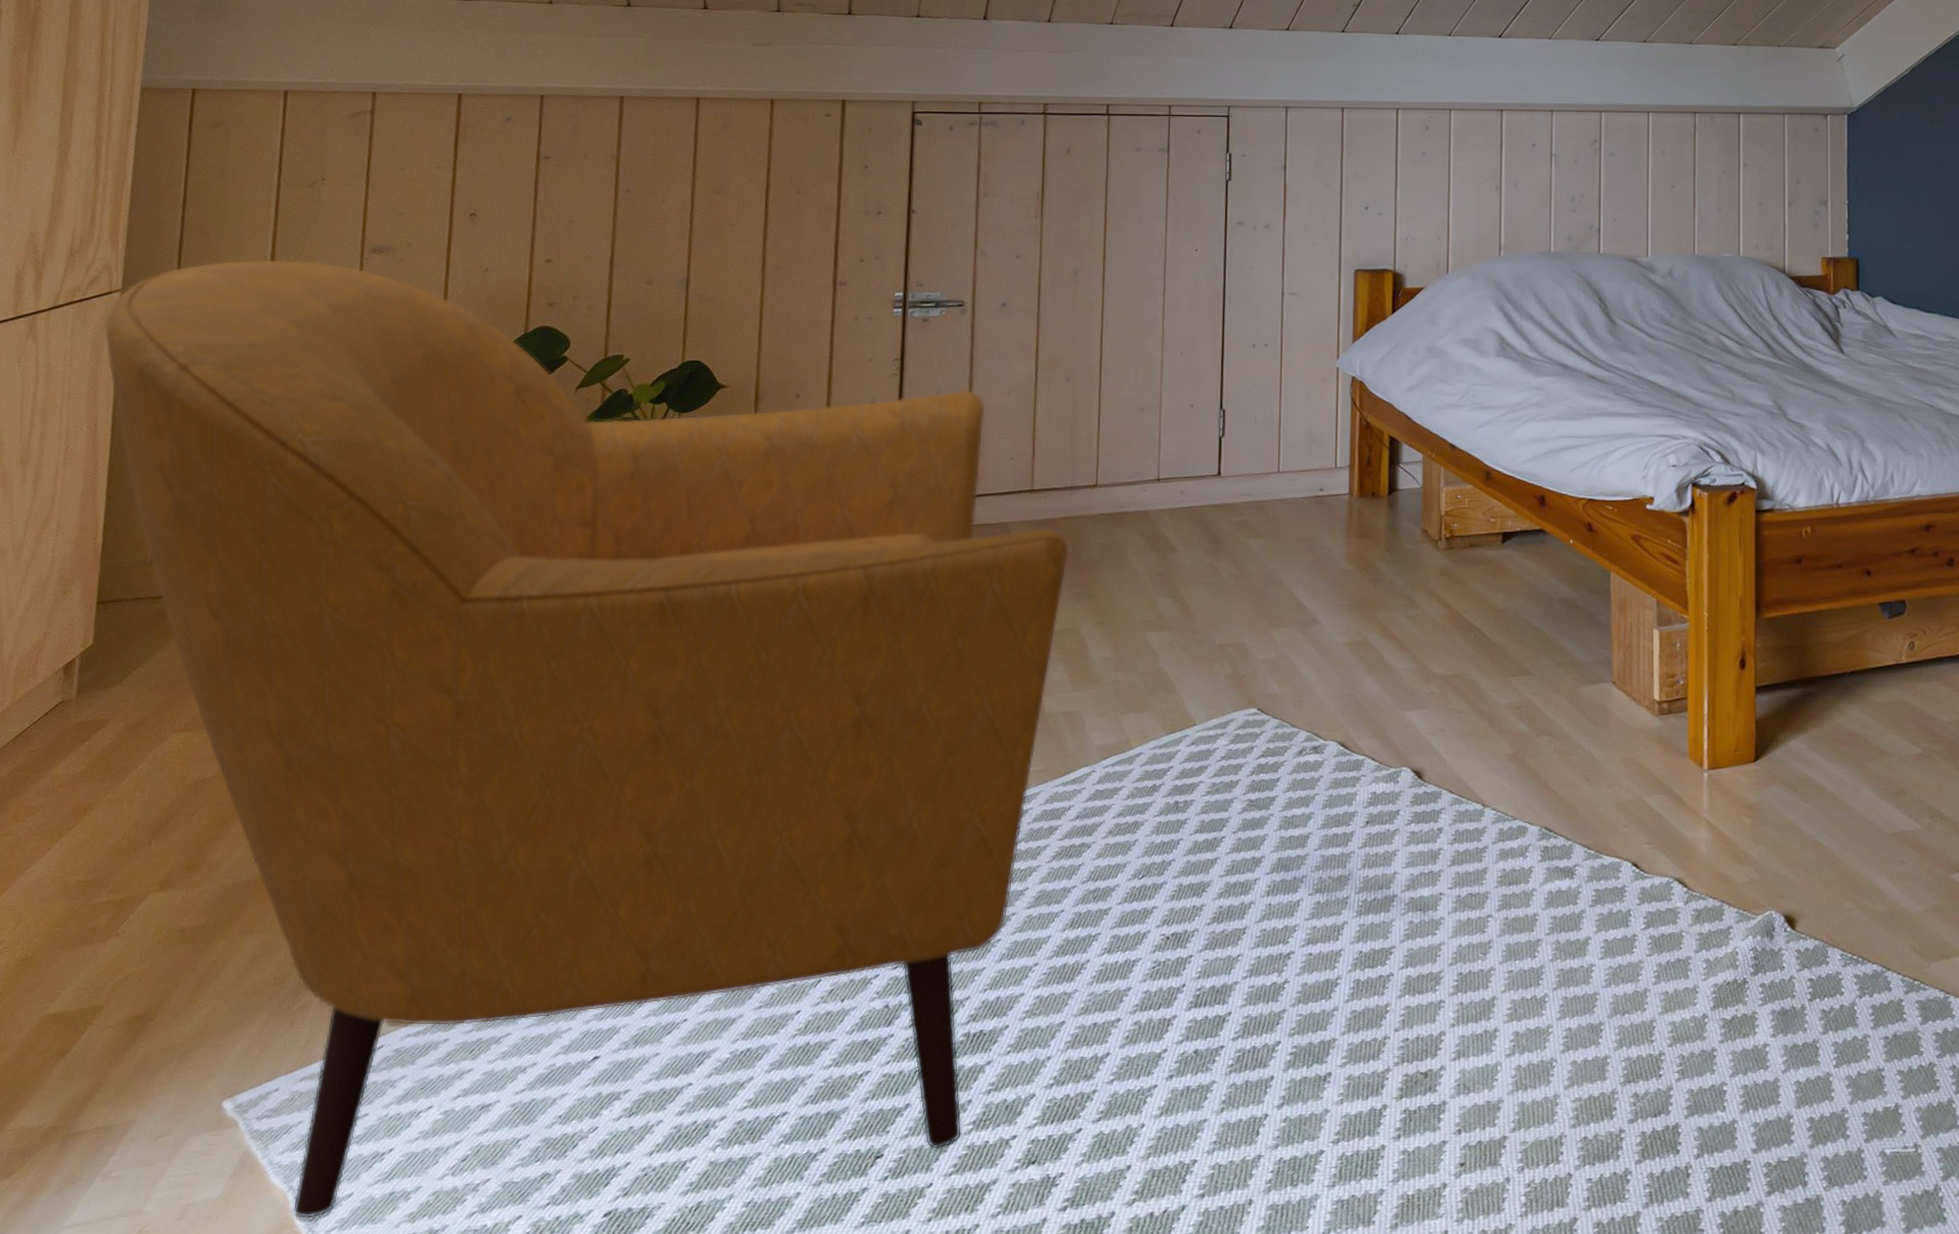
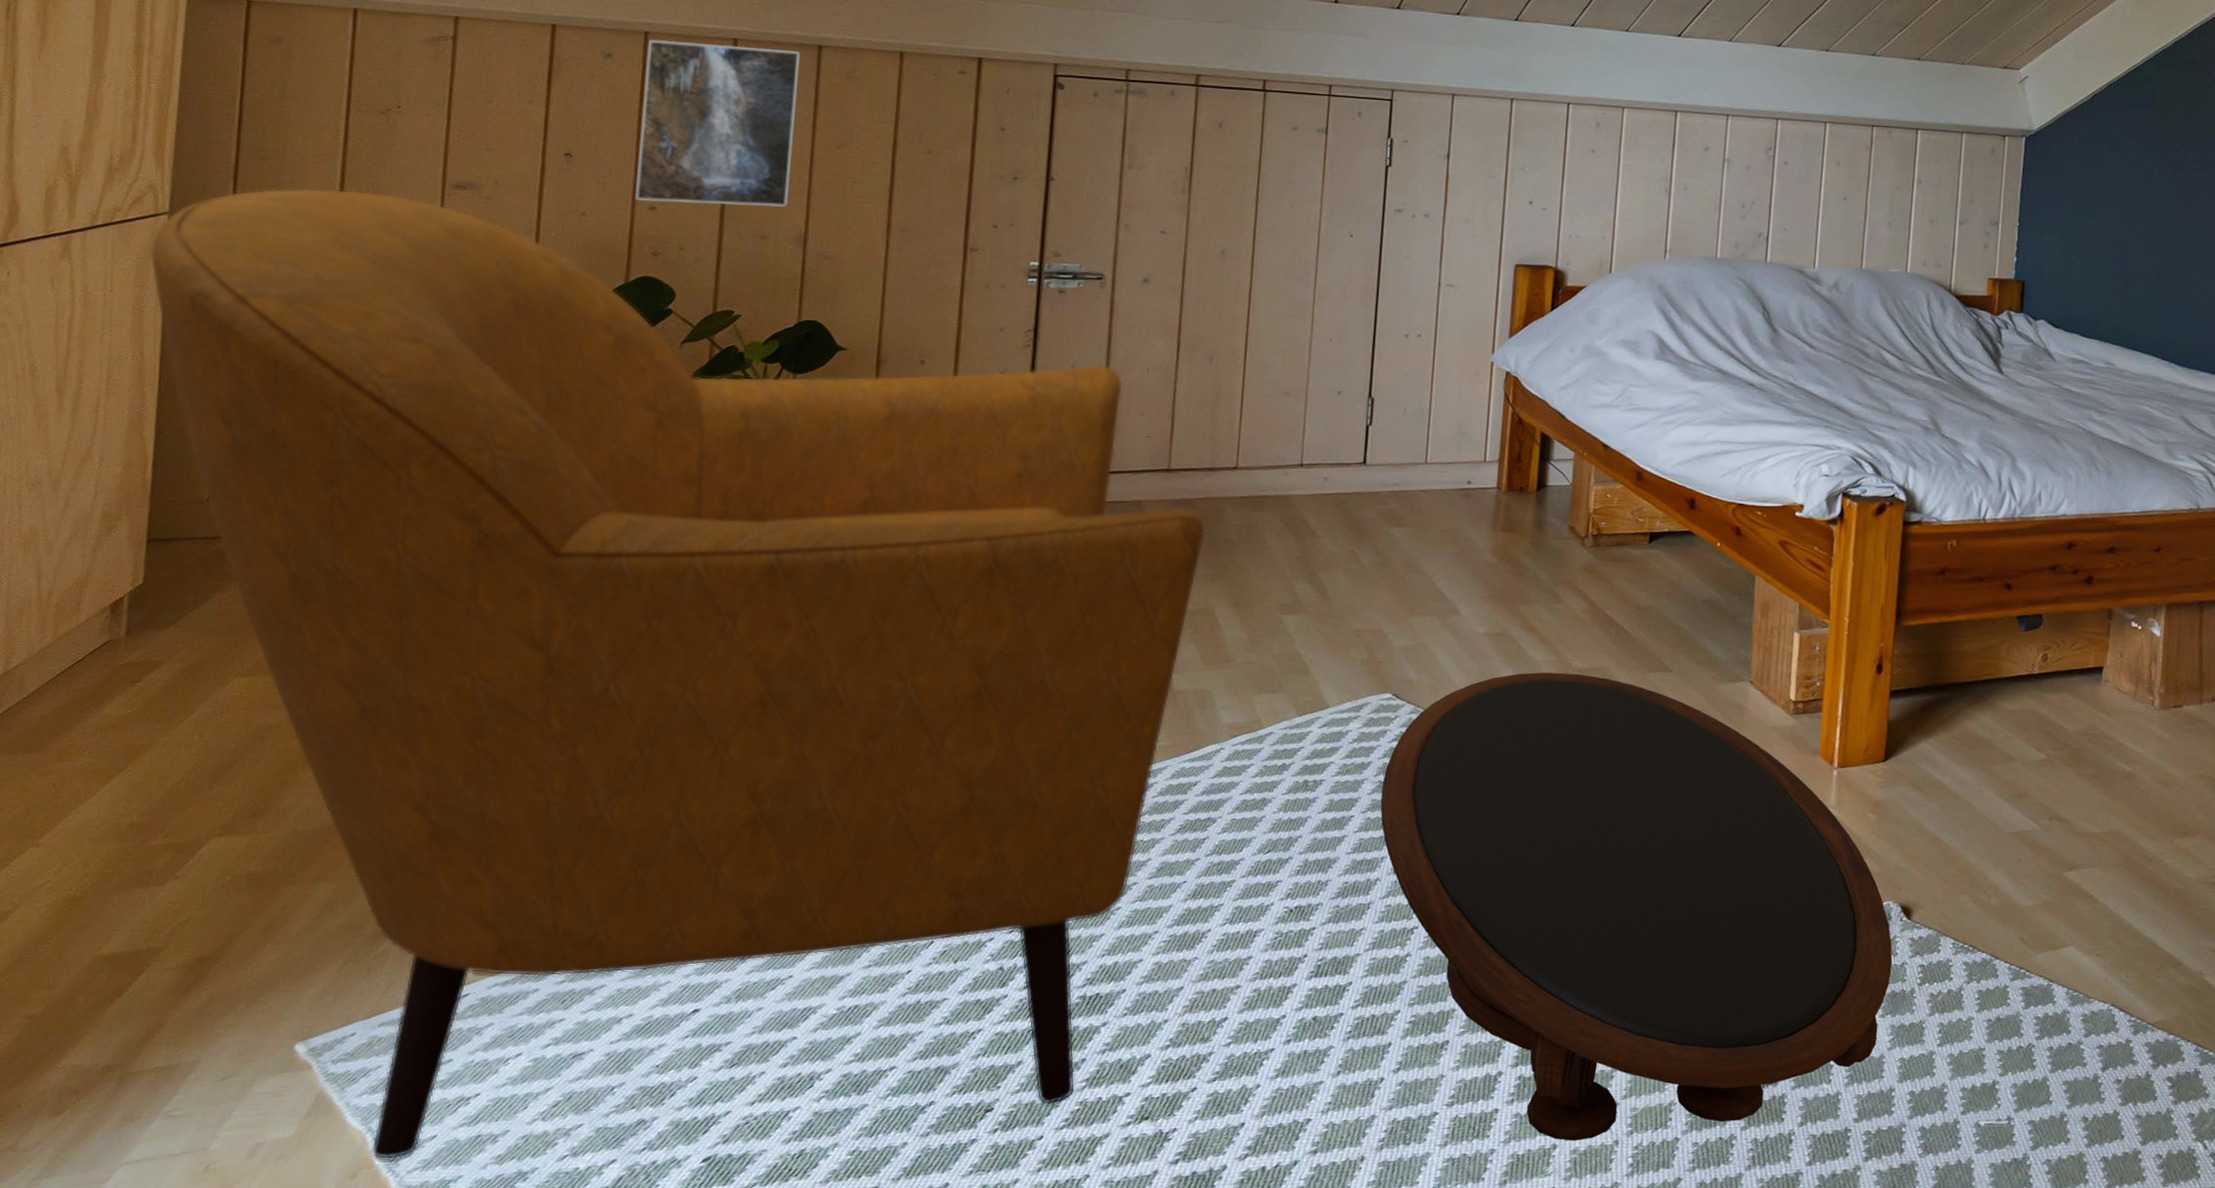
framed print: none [533,101,681,254] -> present [635,39,801,208]
coffee table: none [1251,680,1780,1179] -> present [1380,672,1893,1141]

